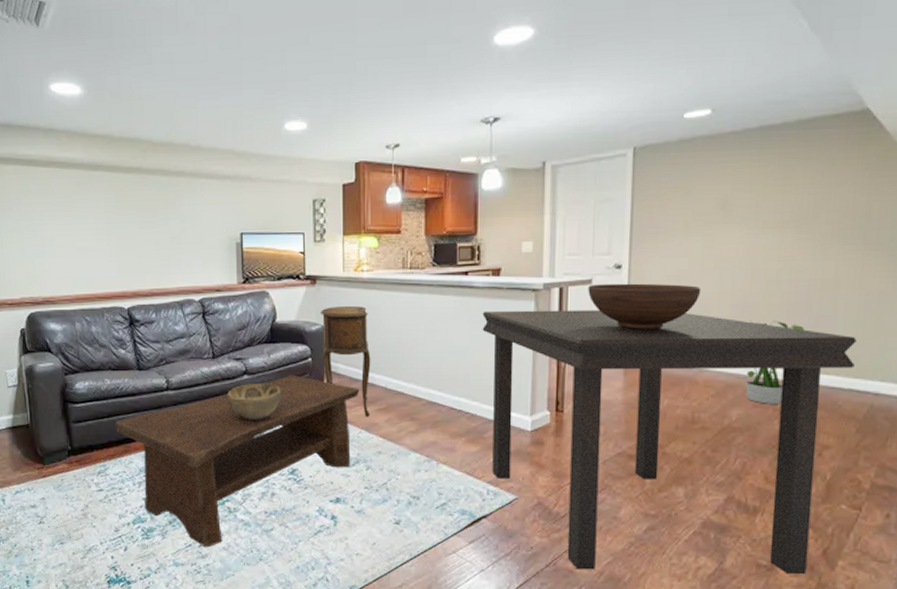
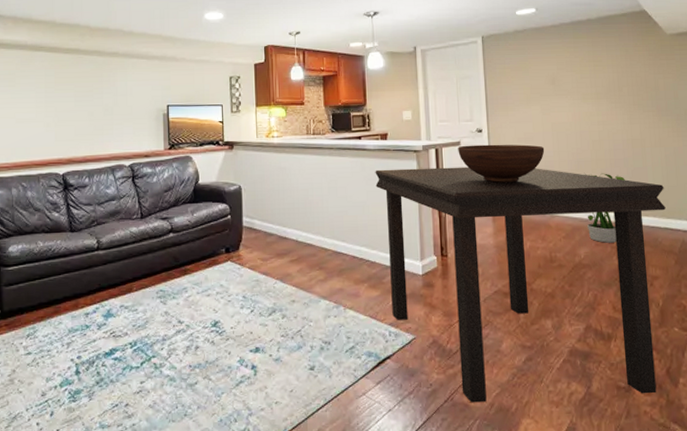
coffee table: present [115,374,360,548] -> none [46,231,274,407]
decorative bowl: present [228,384,281,420] -> none [155,240,204,276]
side table: present [319,306,371,417] -> none [237,168,284,268]

